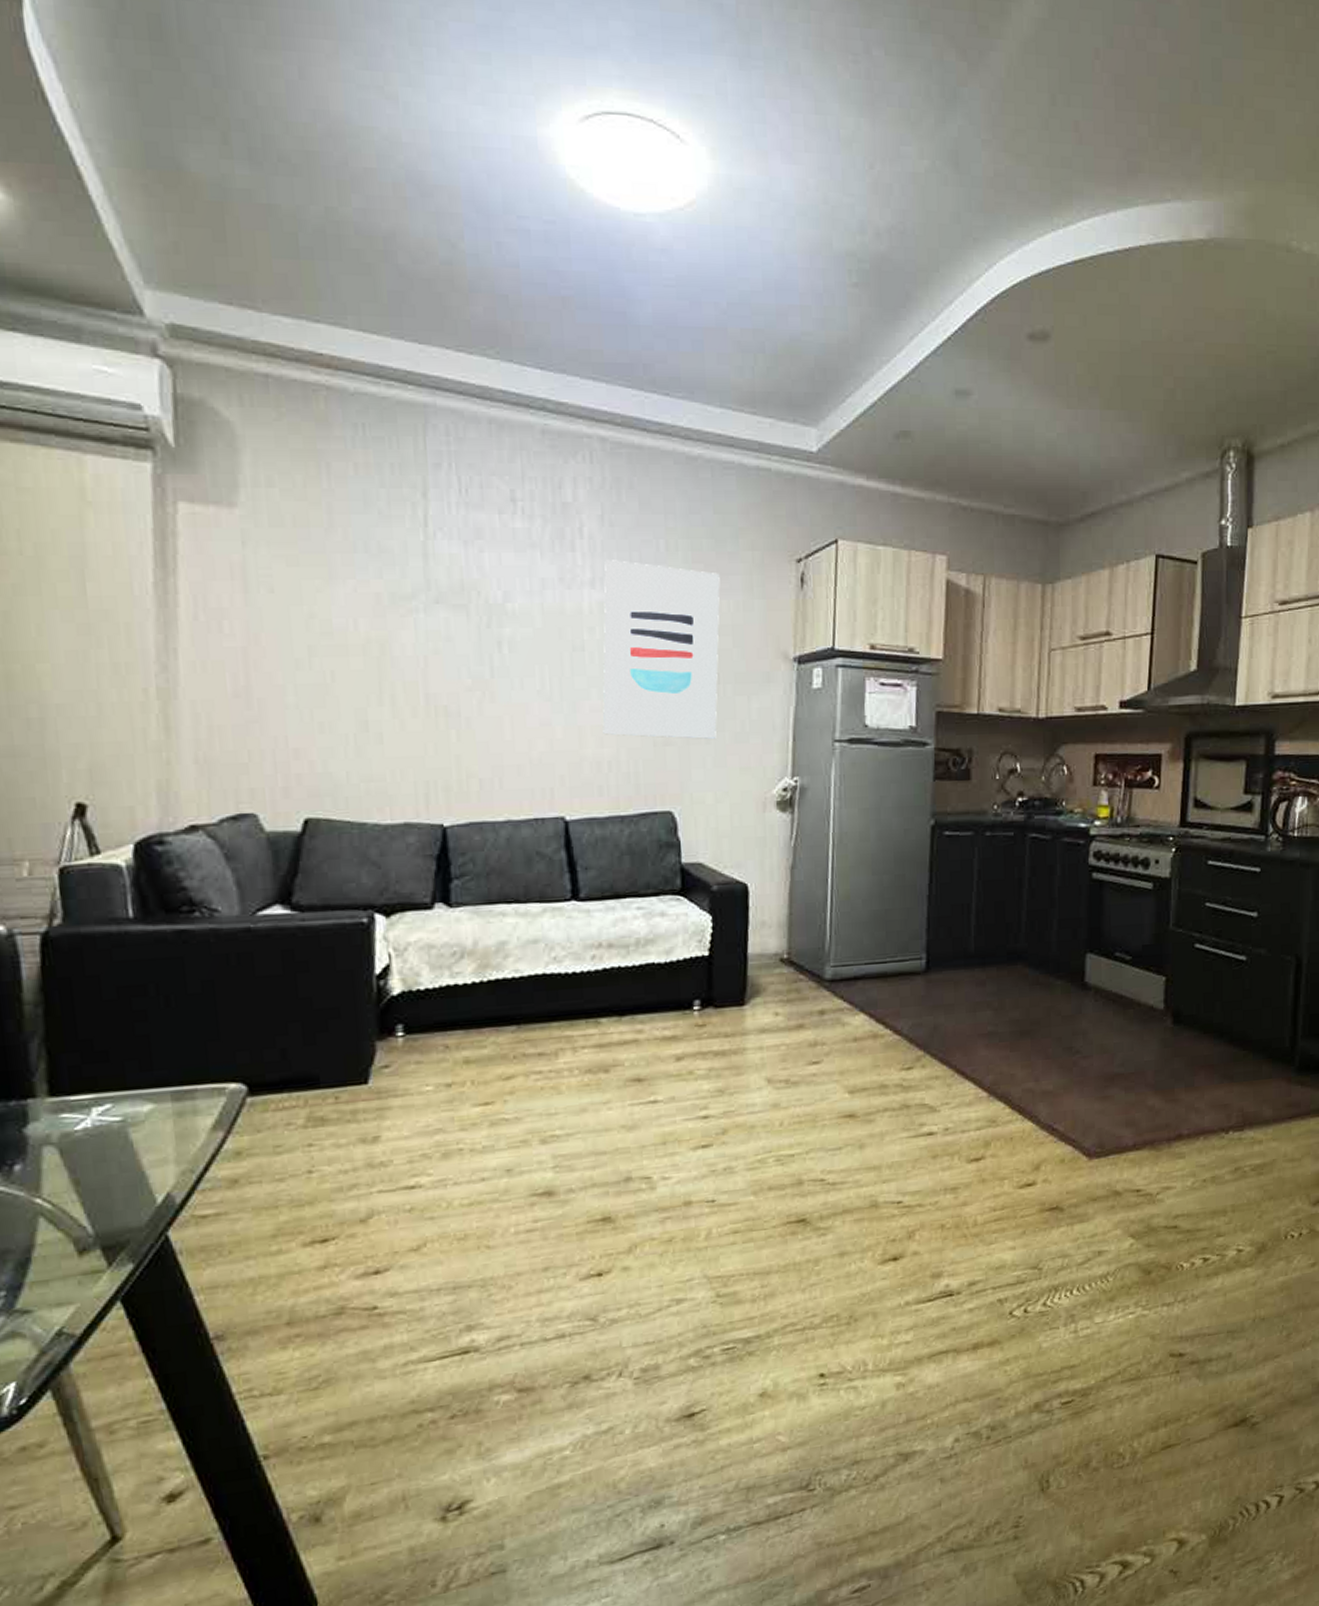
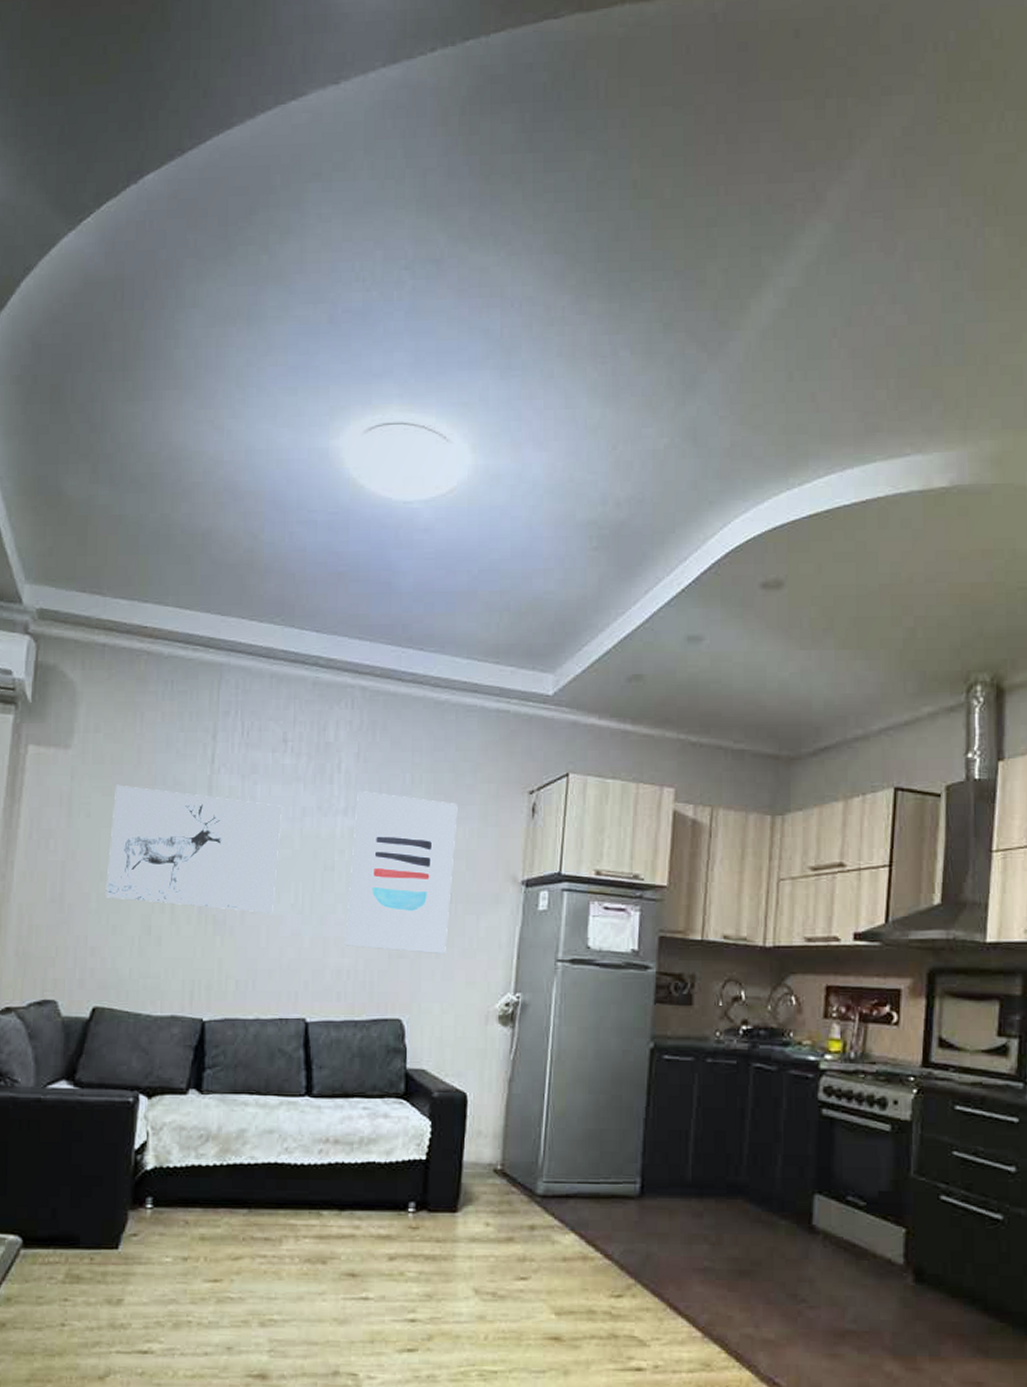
wall art: none [303,552,517,702] -> present [106,785,282,913]

